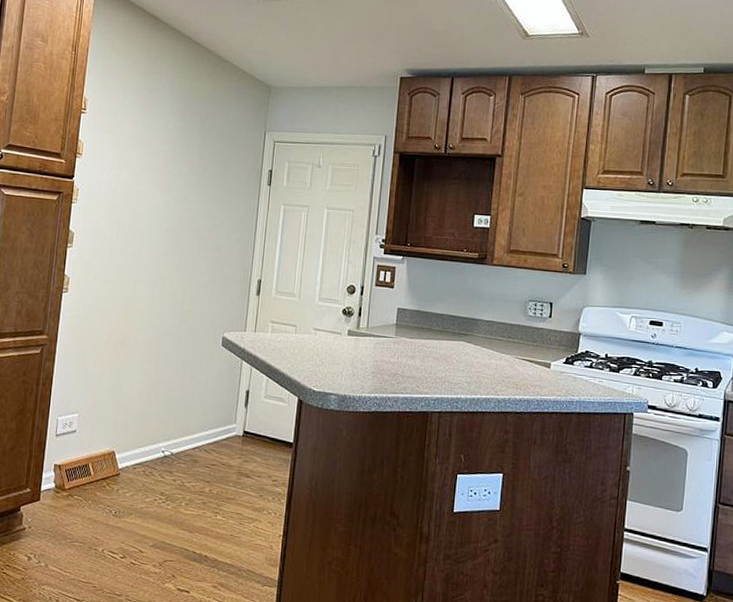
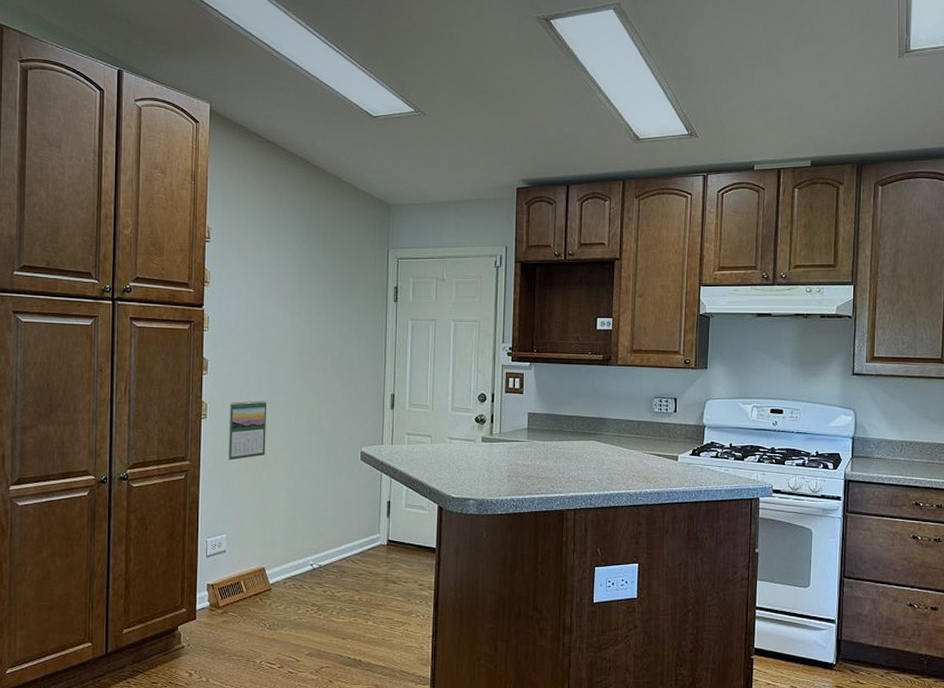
calendar: none [87,277,131,338] -> present [228,400,267,461]

